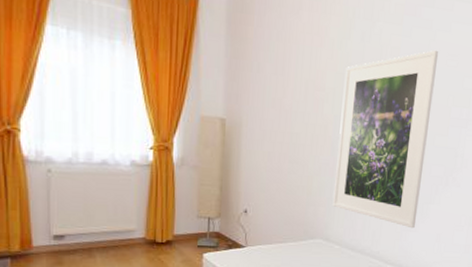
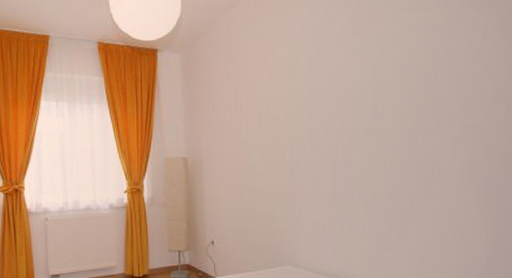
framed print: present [332,50,439,229] -> none [297,62,395,249]

